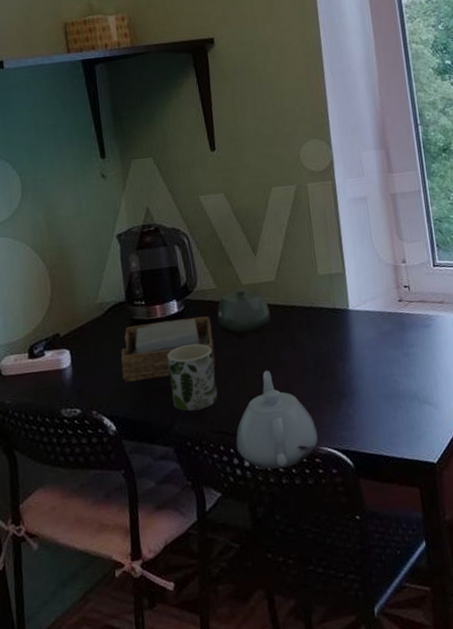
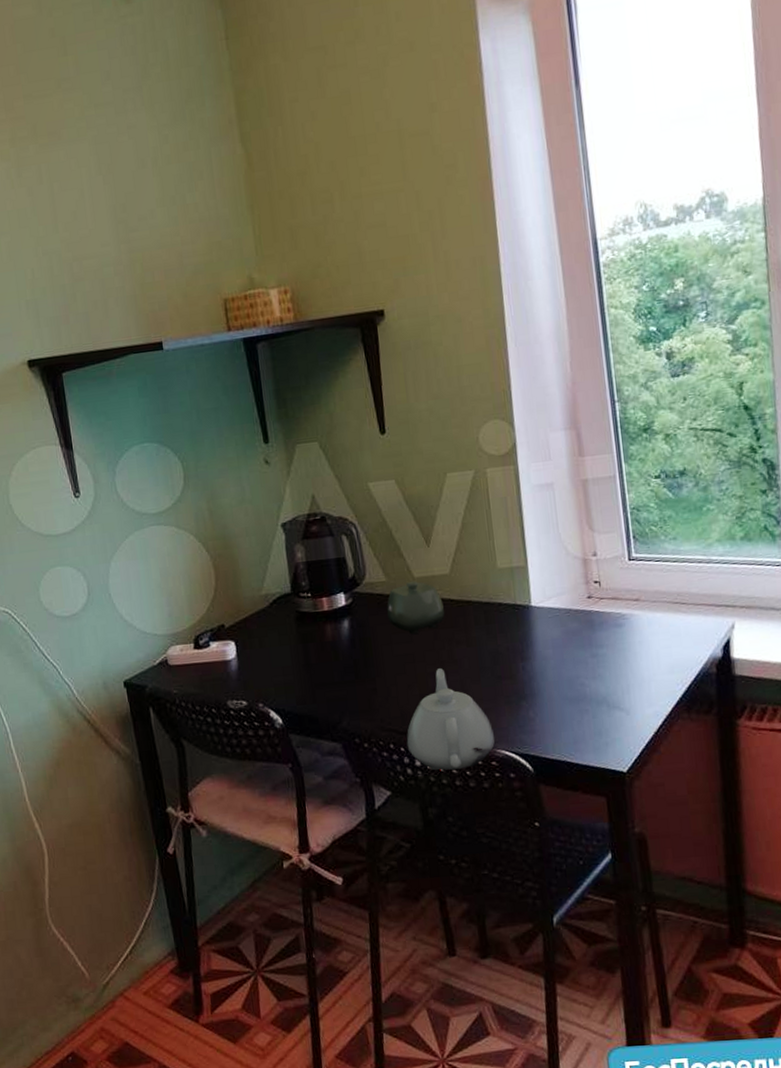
napkin holder: present [120,316,216,382] -> none [286,610,385,676]
mug: present [166,343,218,411] -> none [334,638,388,708]

